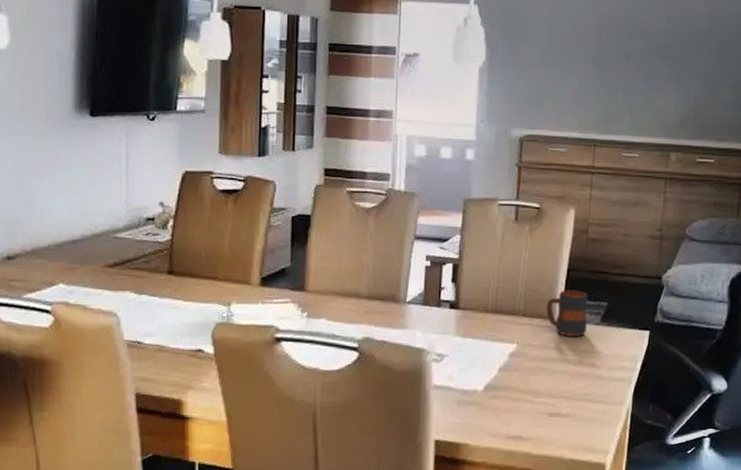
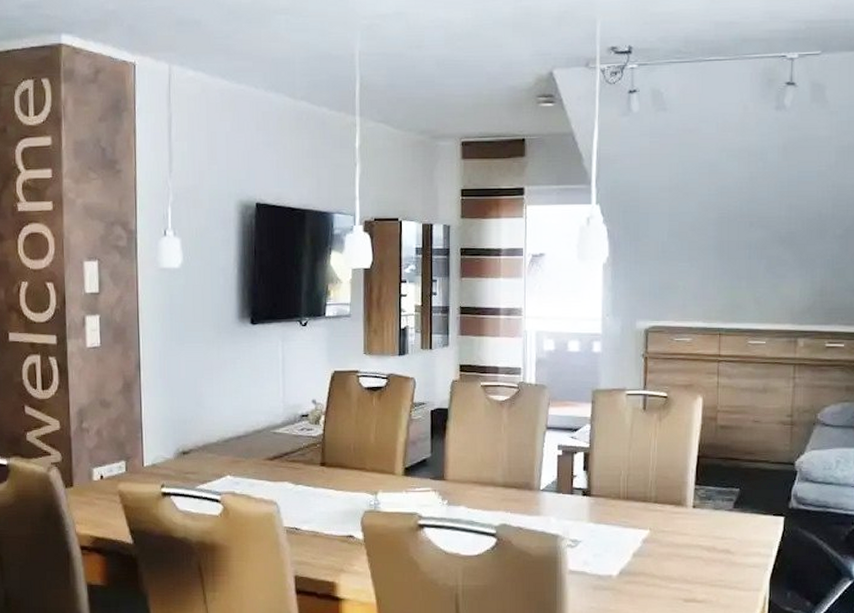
mug: present [546,290,588,336] -> none [678,477,719,522]

